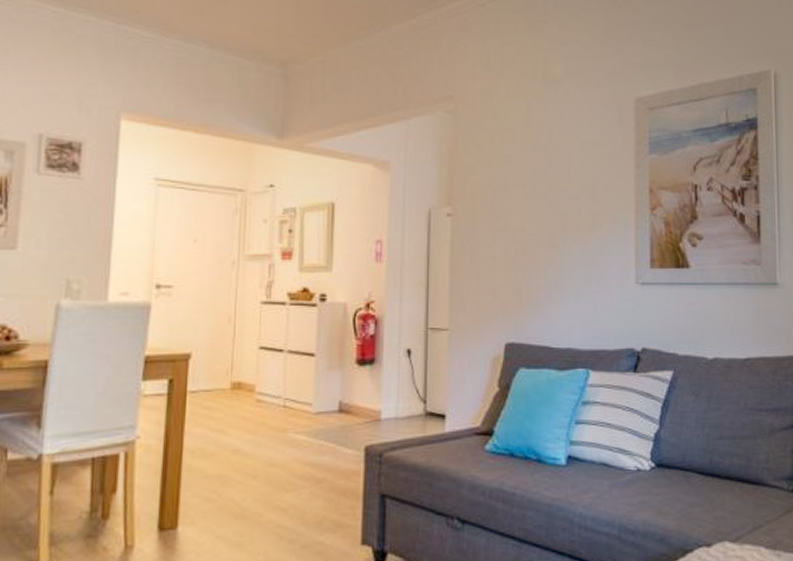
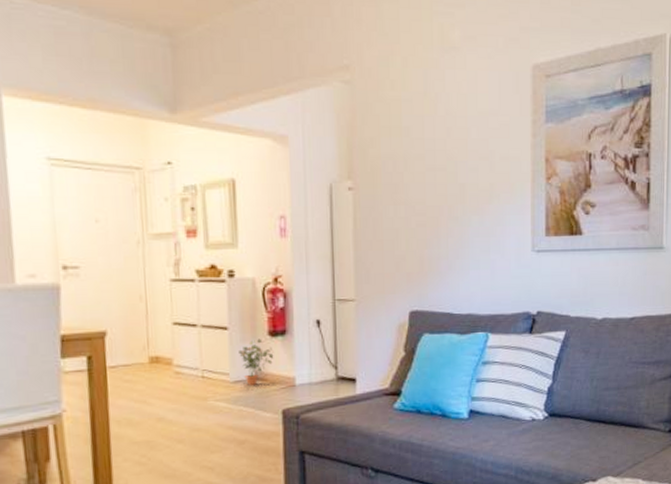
potted plant: none [324,367,360,417] -> present [238,338,274,385]

